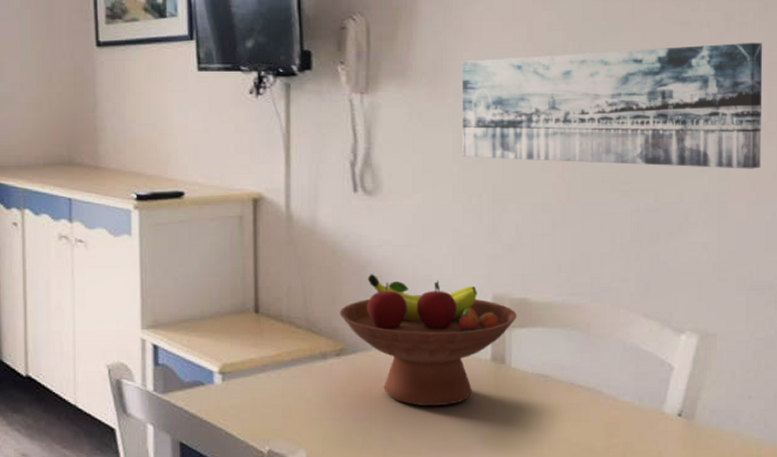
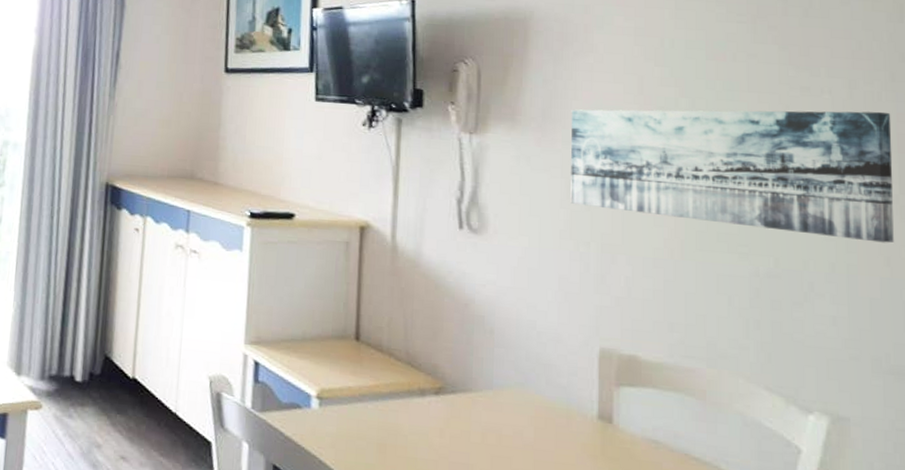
fruit bowl: present [339,274,517,407] -> none [440,313,626,462]

